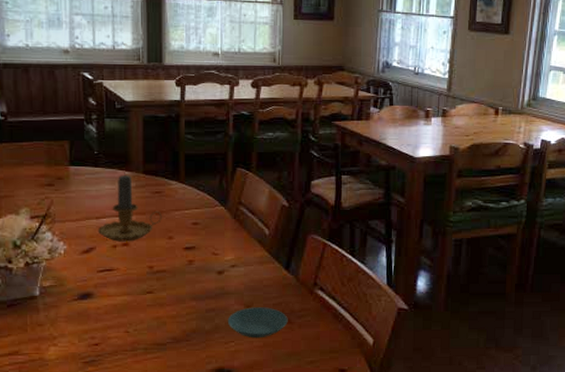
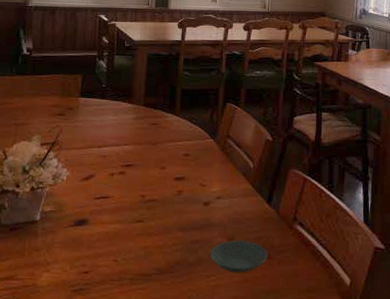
candle: present [97,173,162,242] -> none [98,105,157,170]

